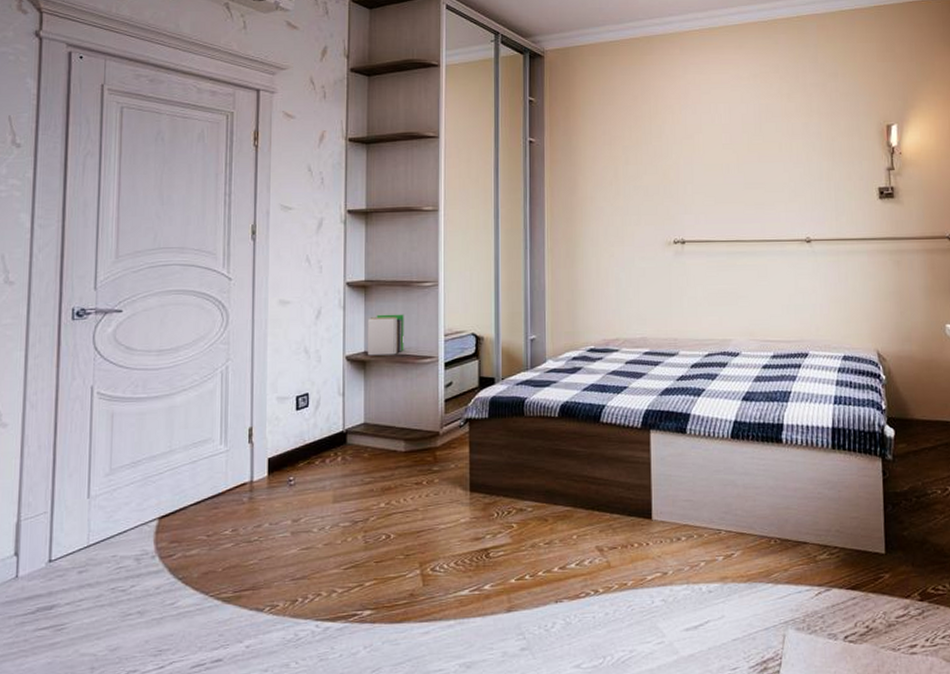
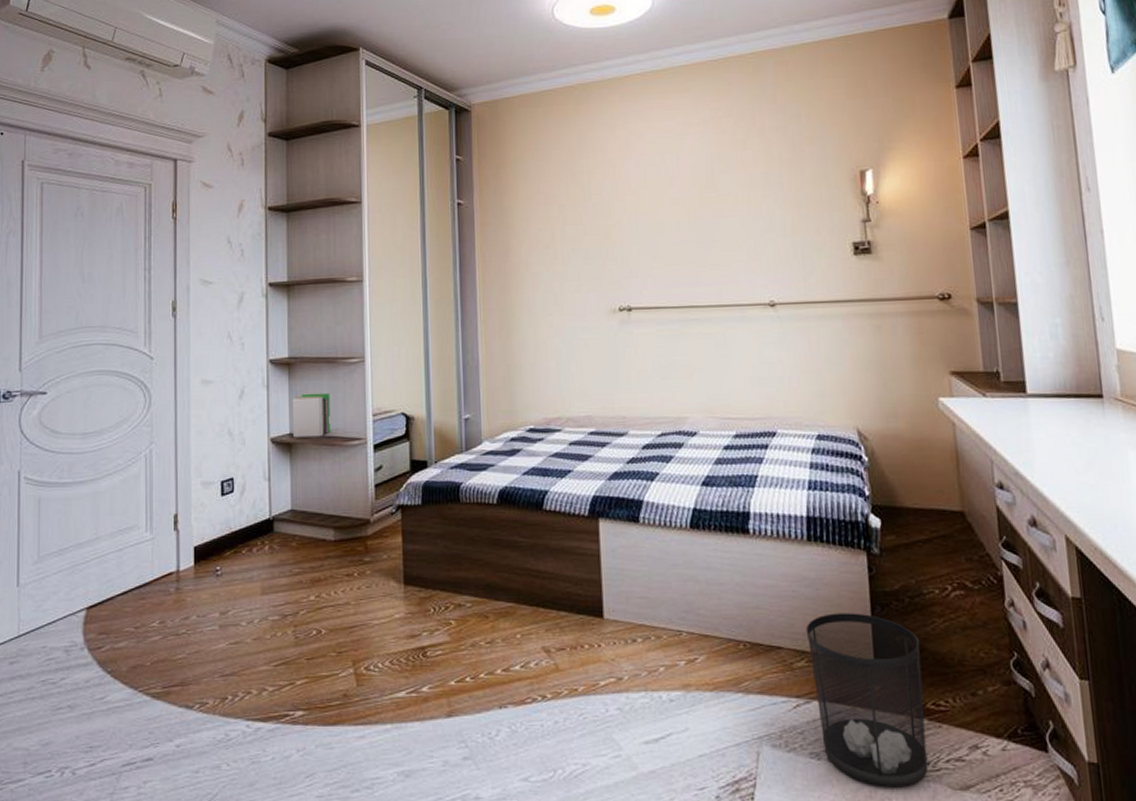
waste bin: none [828,511,927,662] -> present [805,613,928,788]

